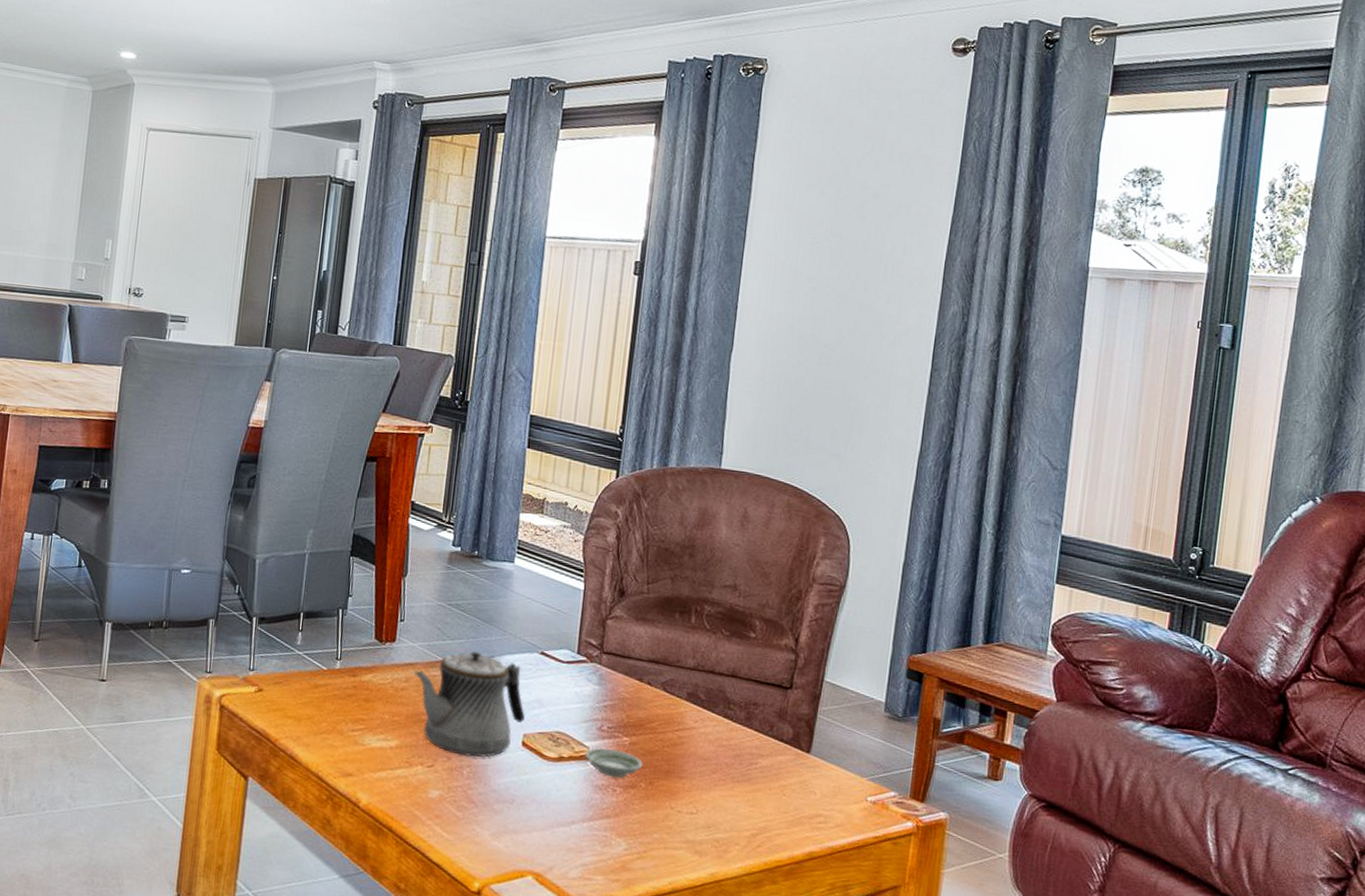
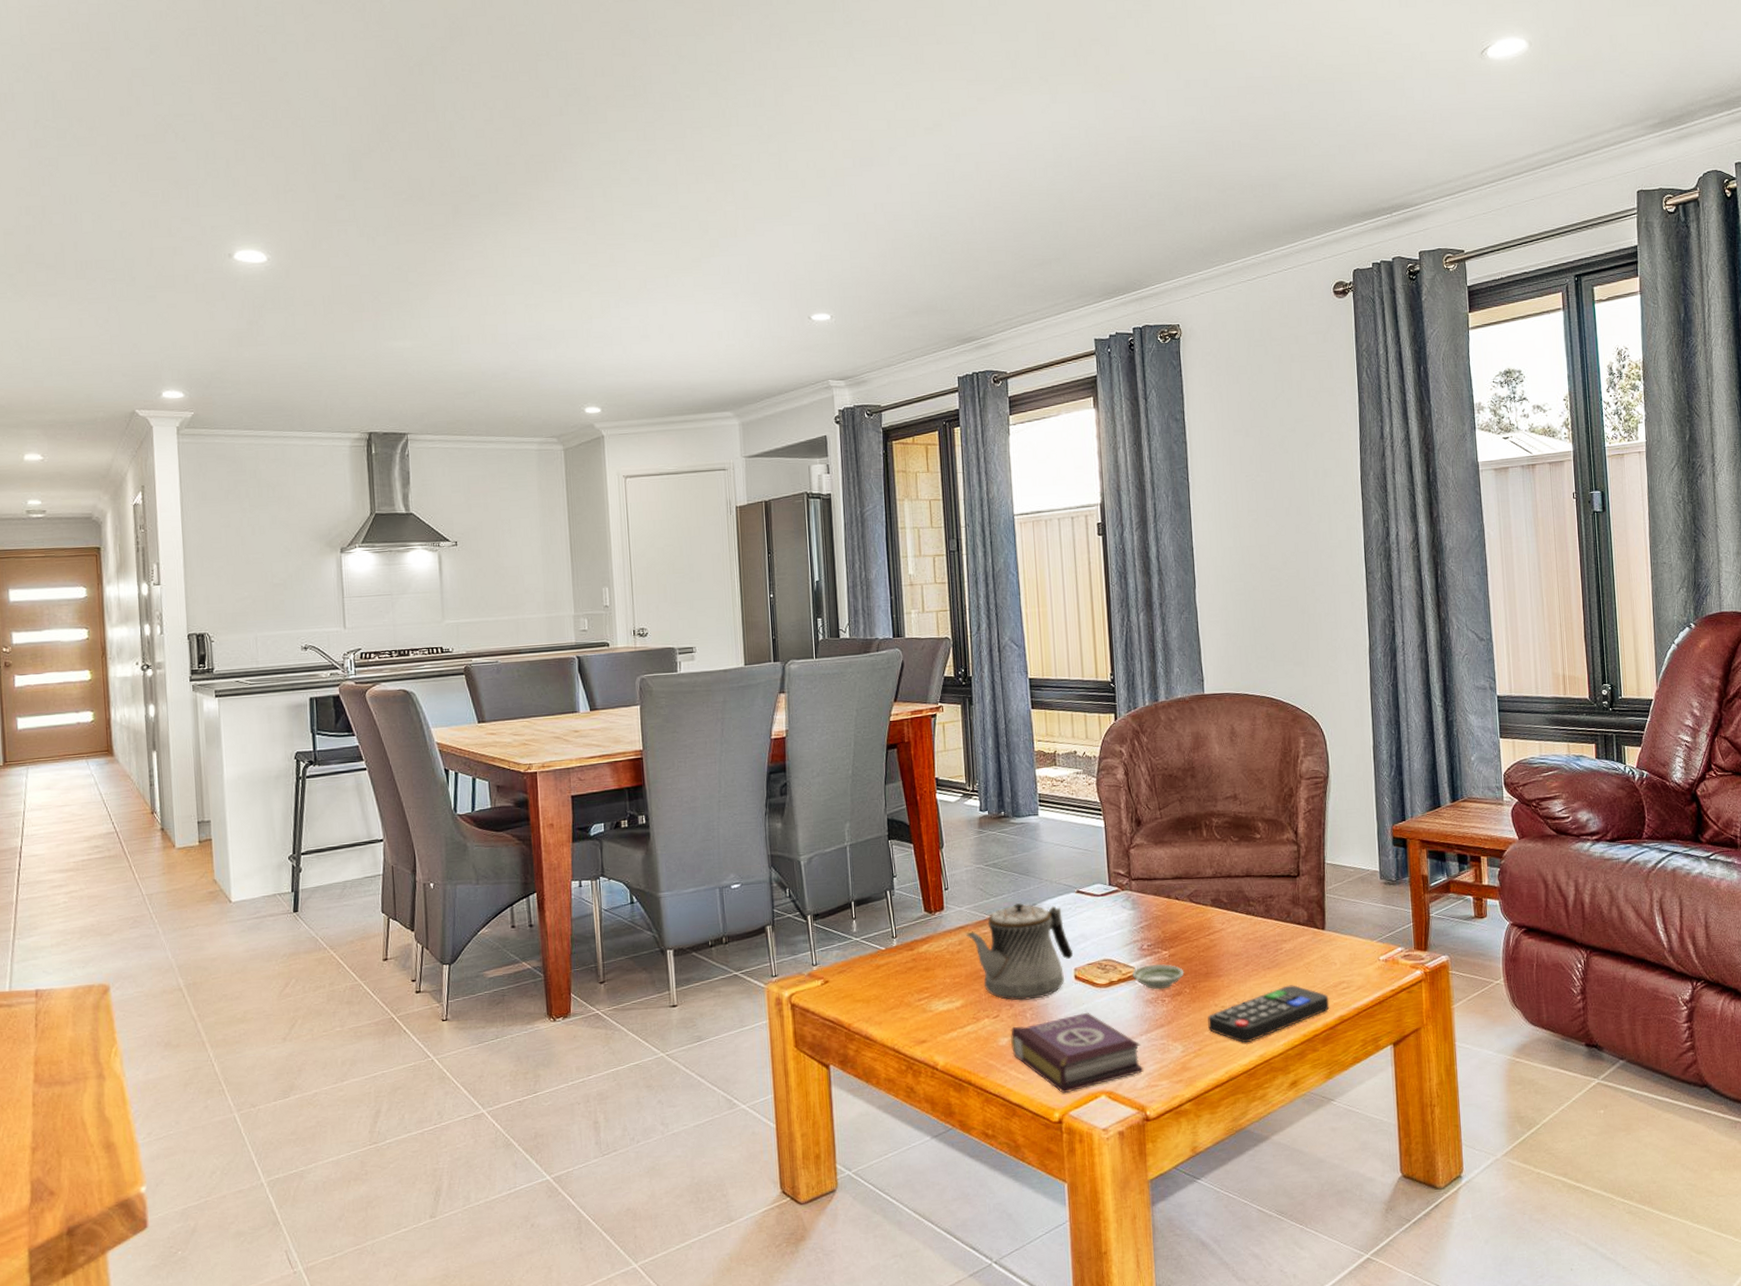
book: none [440,780,581,865] -> present [1010,1012,1144,1094]
remote control: none [659,804,801,858] -> present [1208,985,1330,1043]

